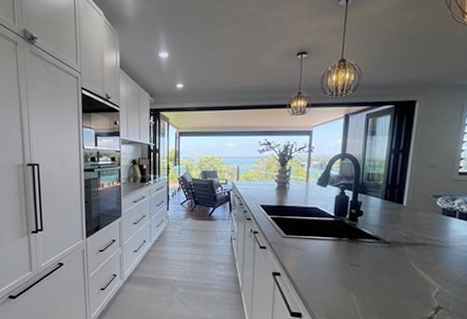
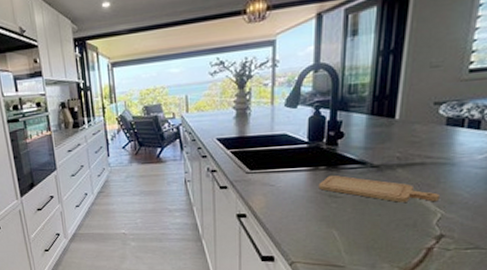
chopping board: none [341,247,437,278] -> present [318,175,439,202]

